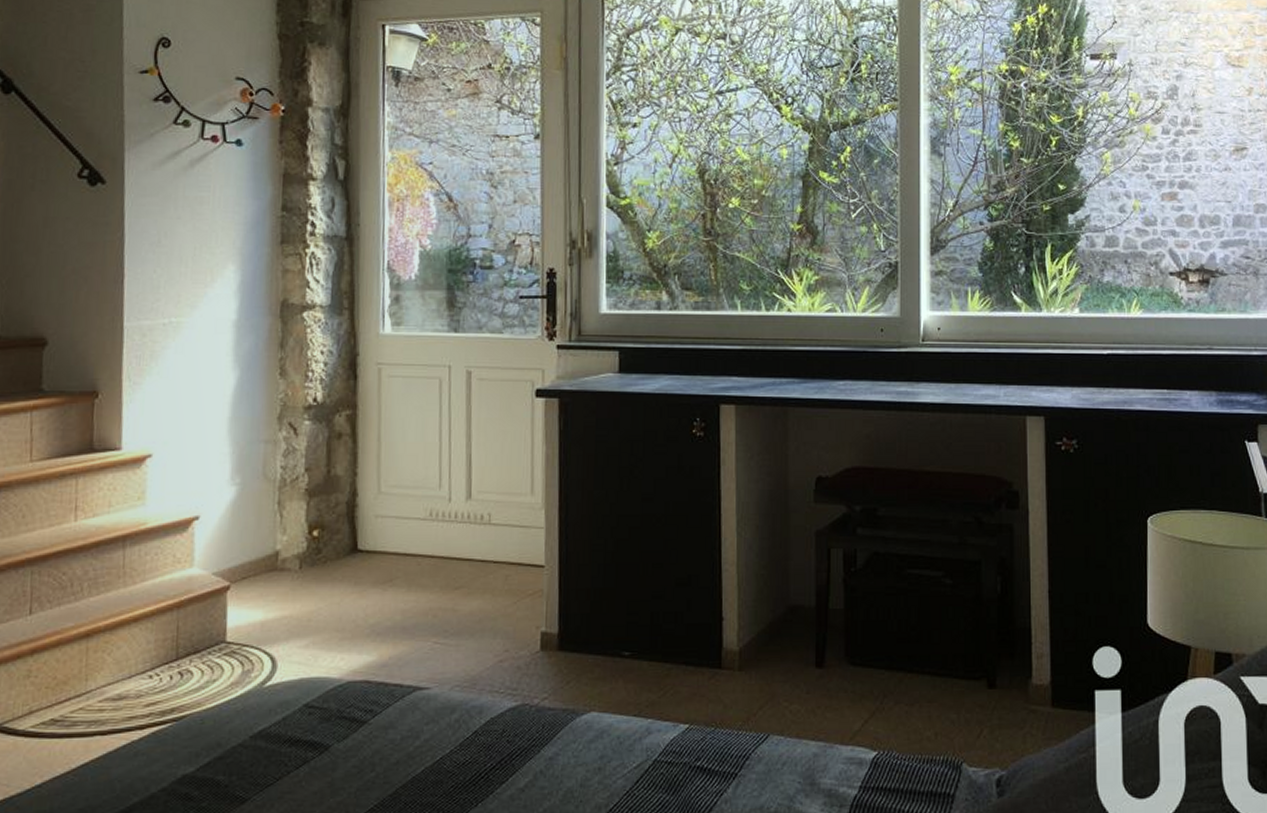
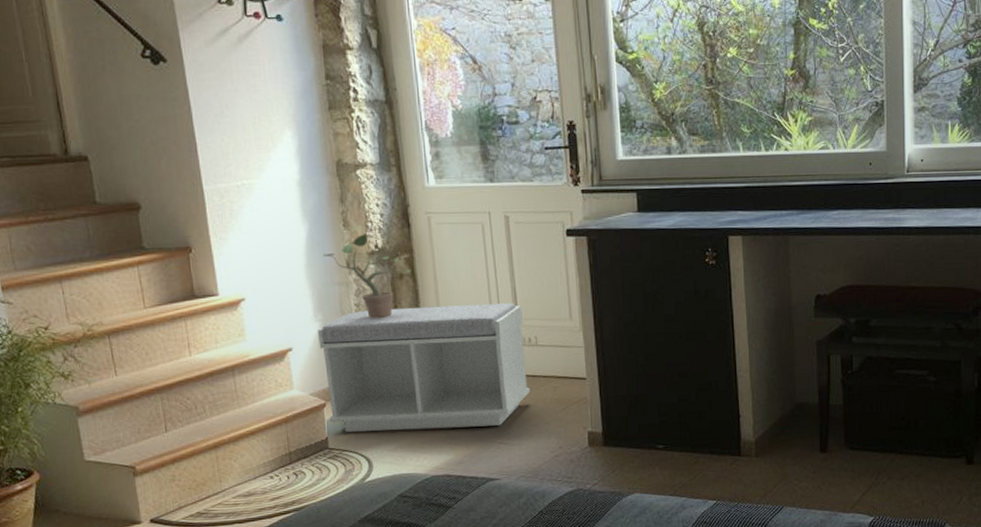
bench: none [231,472,477,623] -> present [318,303,531,432]
potted plant: none [251,383,352,484] -> present [323,232,412,318]

